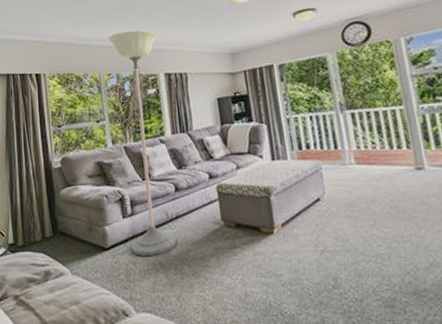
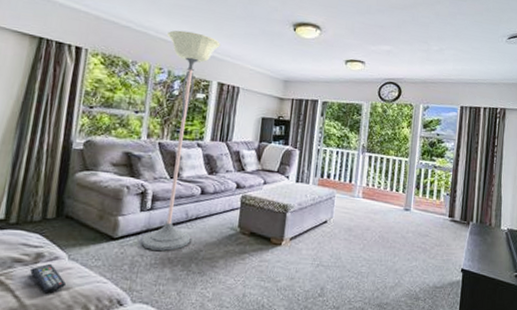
remote control: none [43,280,75,308] -> present [30,263,67,292]

